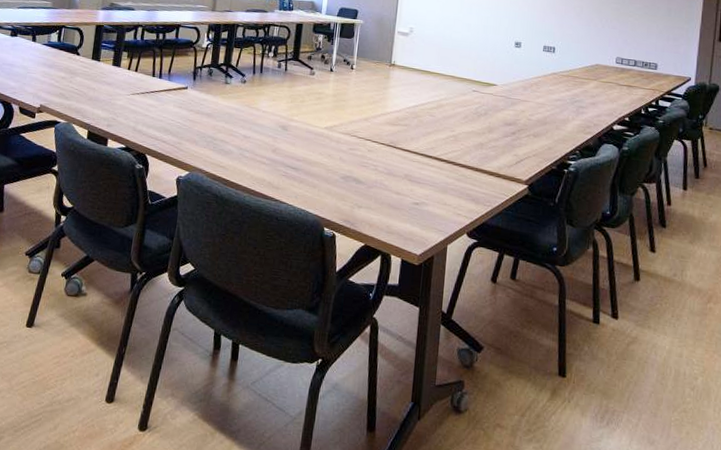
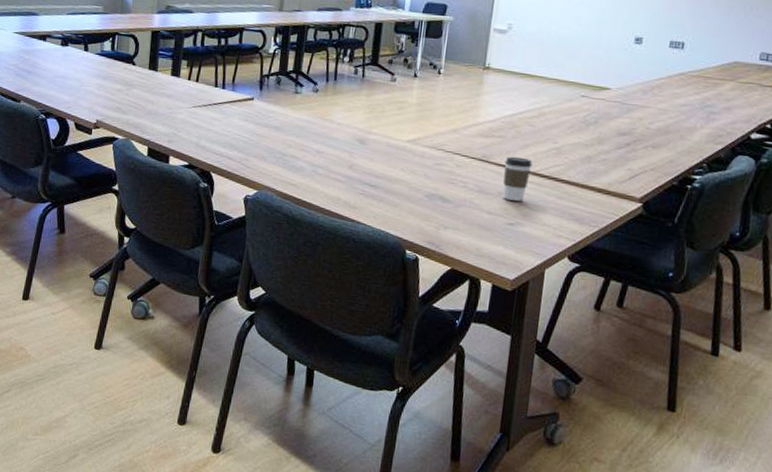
coffee cup: none [408,142,434,183] -> present [502,156,533,201]

